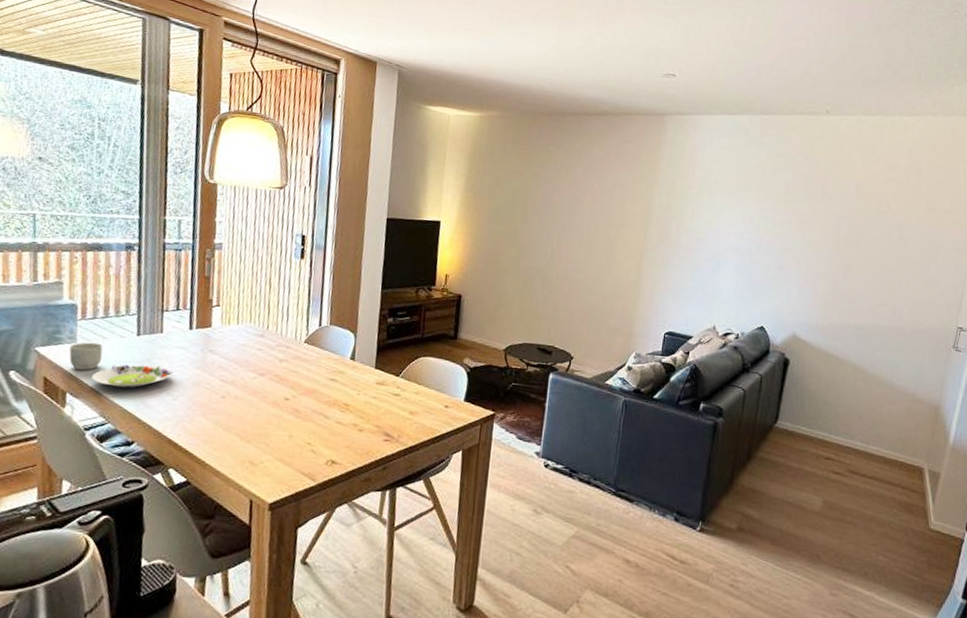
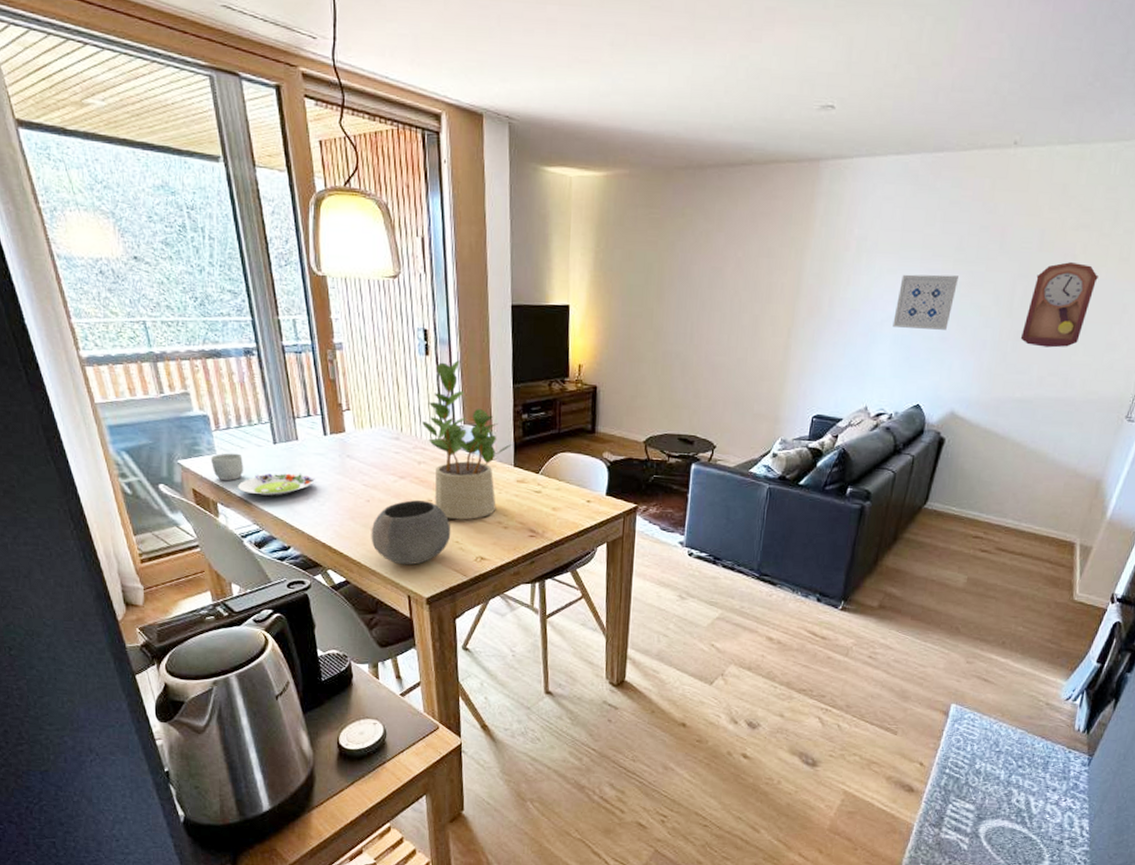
bowl: none [220,398,305,467] -> present [371,500,451,565]
potted plant: none [289,264,376,421] -> present [422,360,513,520]
wall art: none [734,211,789,261] -> present [892,274,958,330]
pendulum clock: none [849,208,910,281] -> present [1020,262,1098,348]

